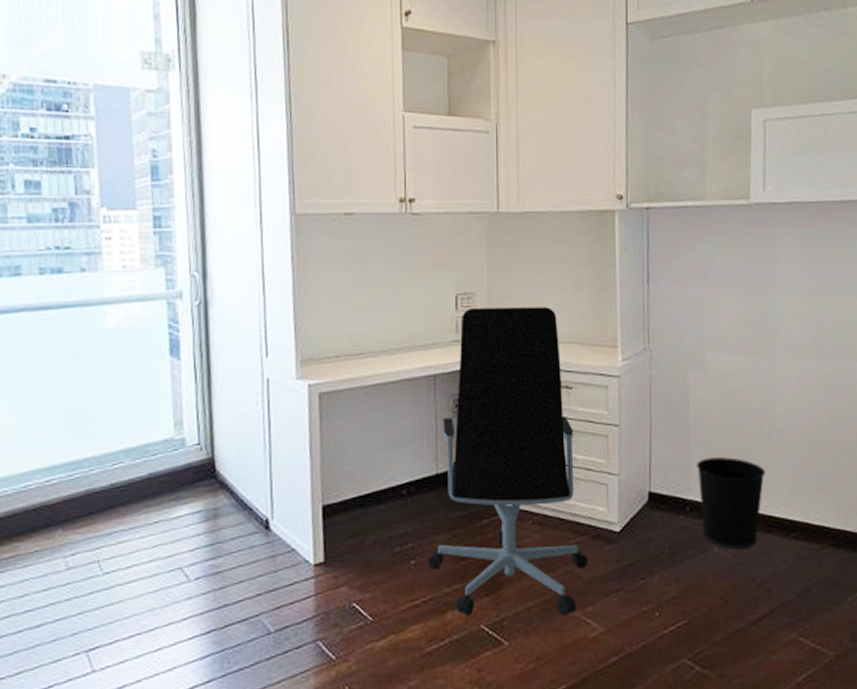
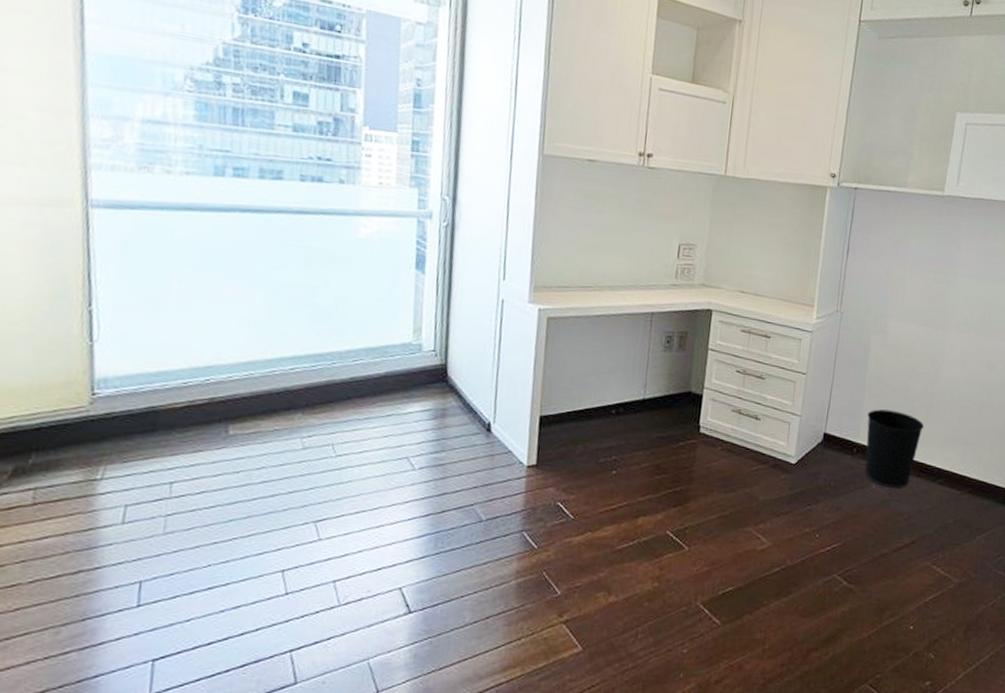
office chair: present [427,306,589,616] -> none [627,257,767,530]

